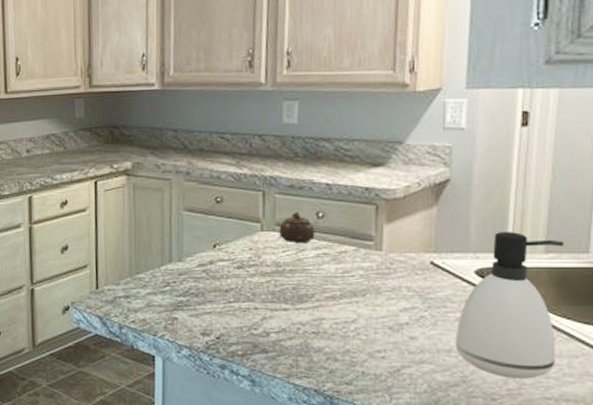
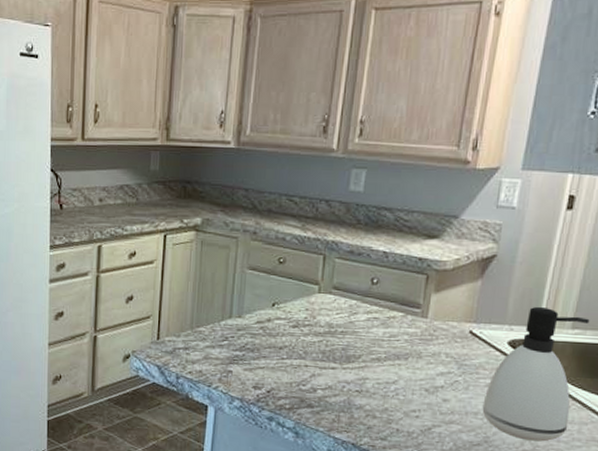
teapot: present [279,212,315,242] -> none [335,277,369,306]

